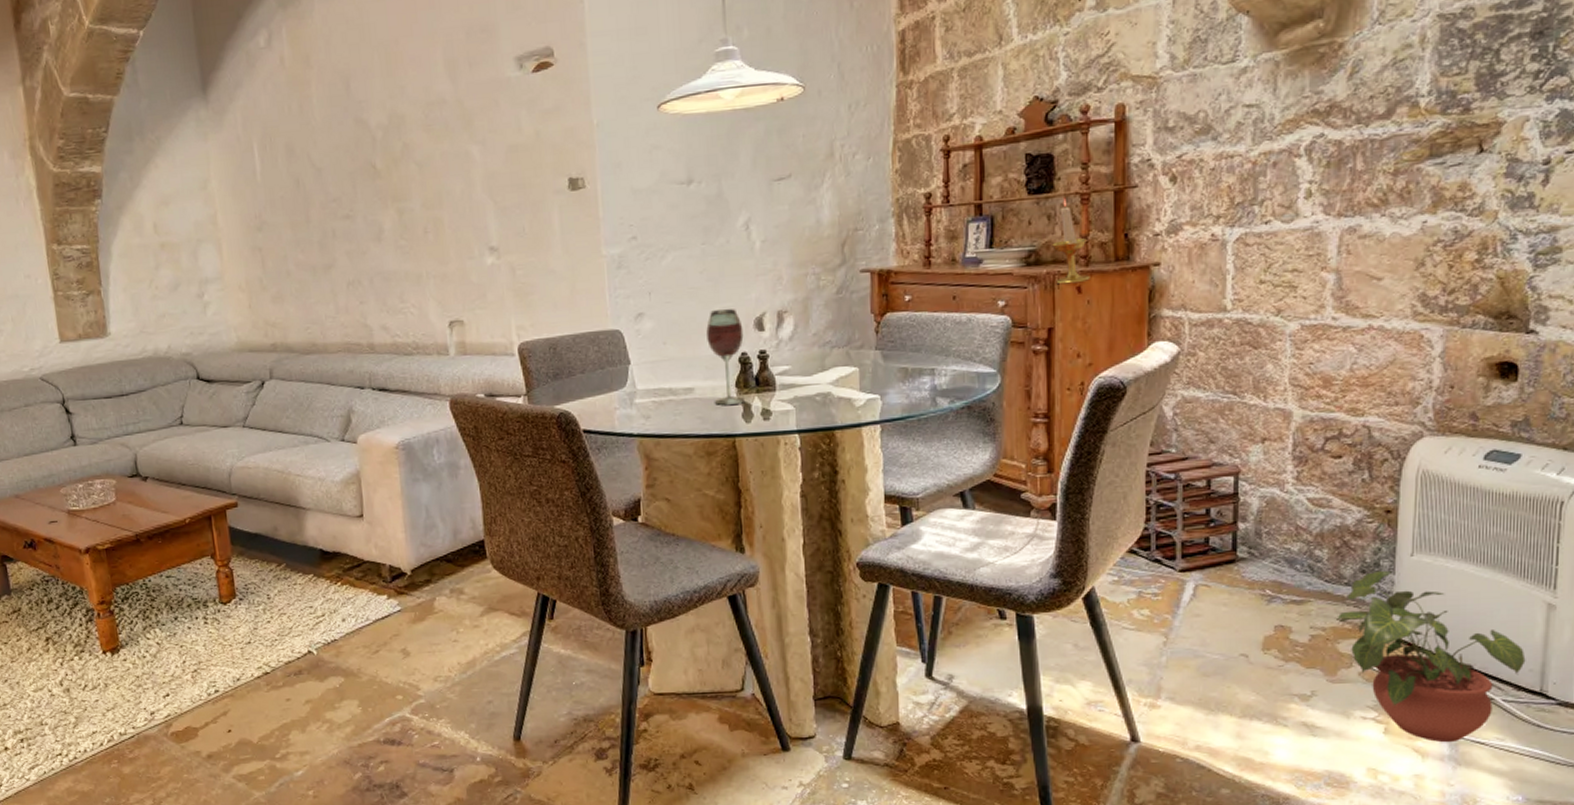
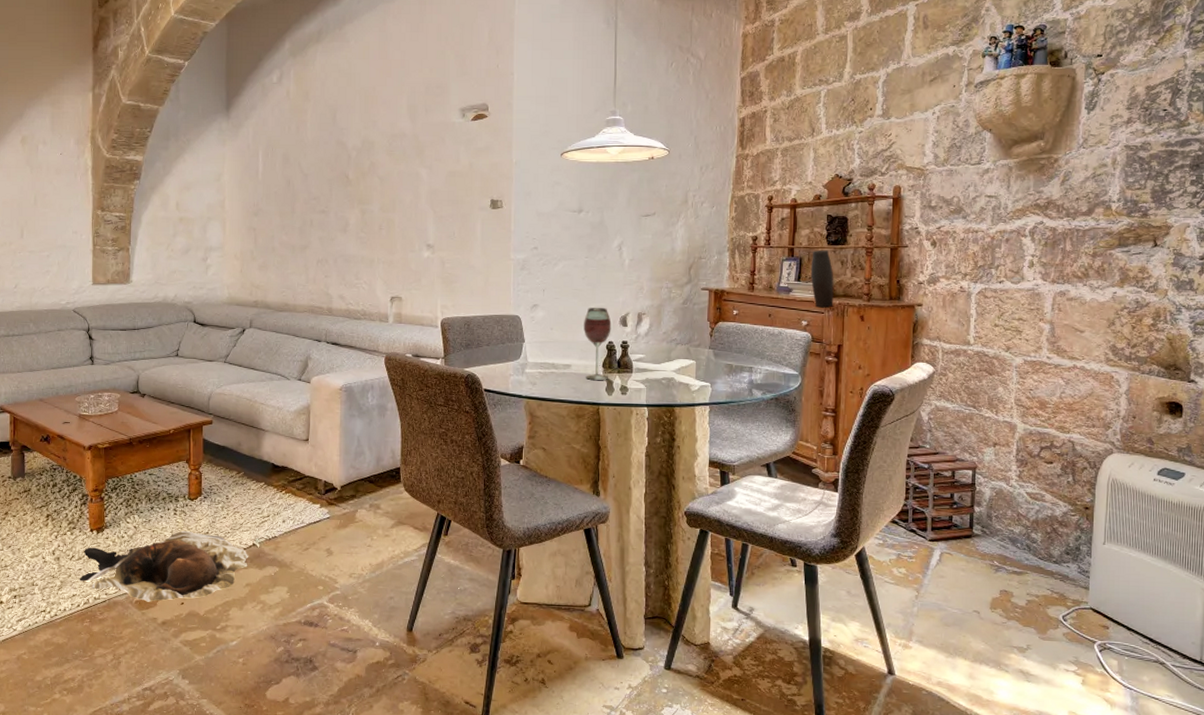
dog bed: none [97,642,305,733] -> present [79,530,249,602]
vase: none [1006,201,1040,280] -> present [810,250,834,307]
candlestick: present [1050,198,1090,285] -> none [842,250,871,314]
potted plant: present [1337,570,1526,743] -> none [1047,553,1189,696]

